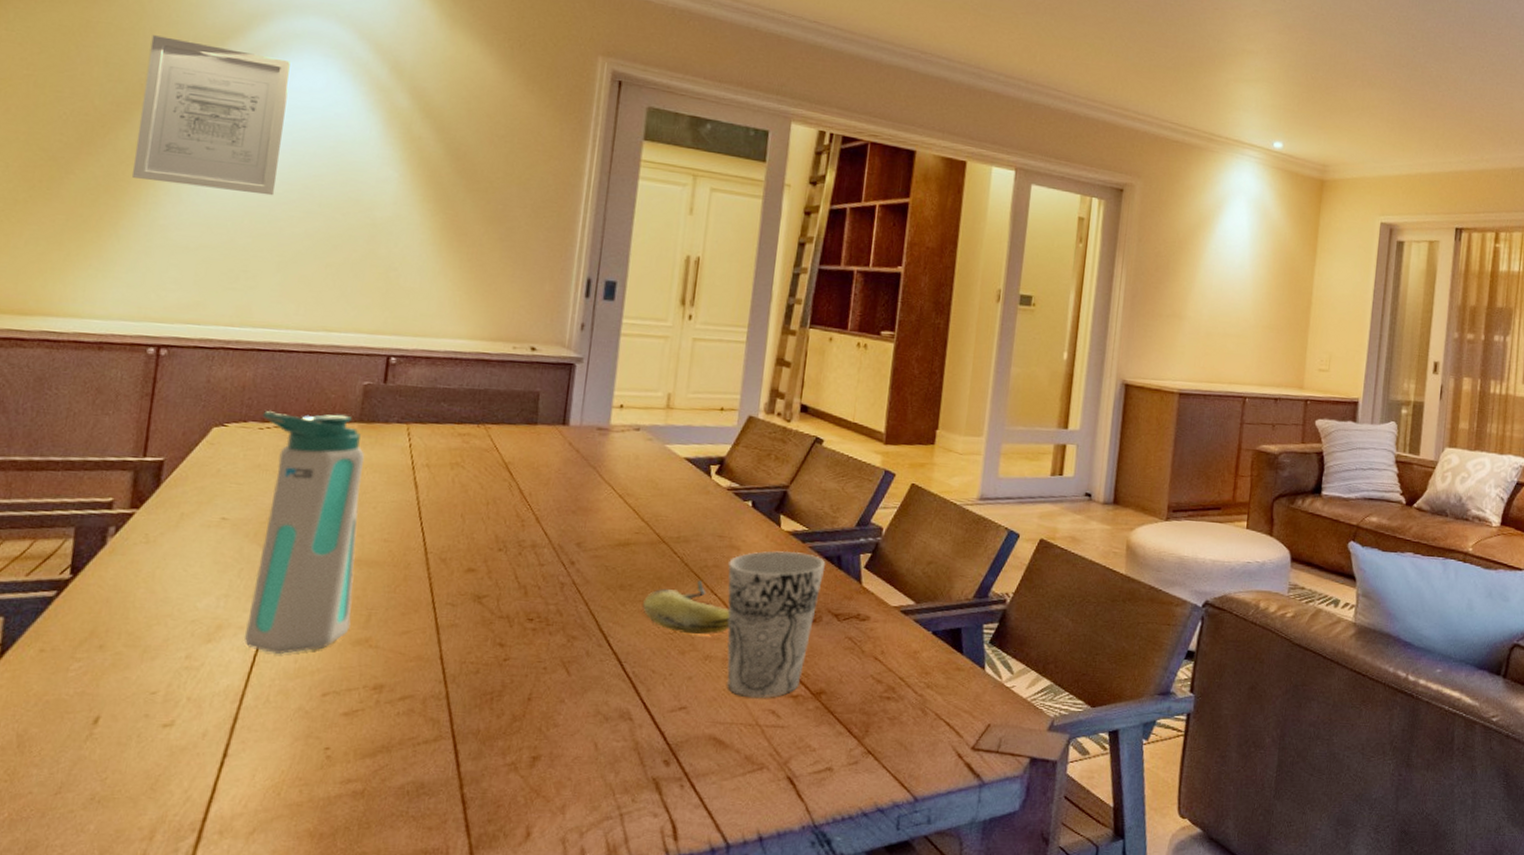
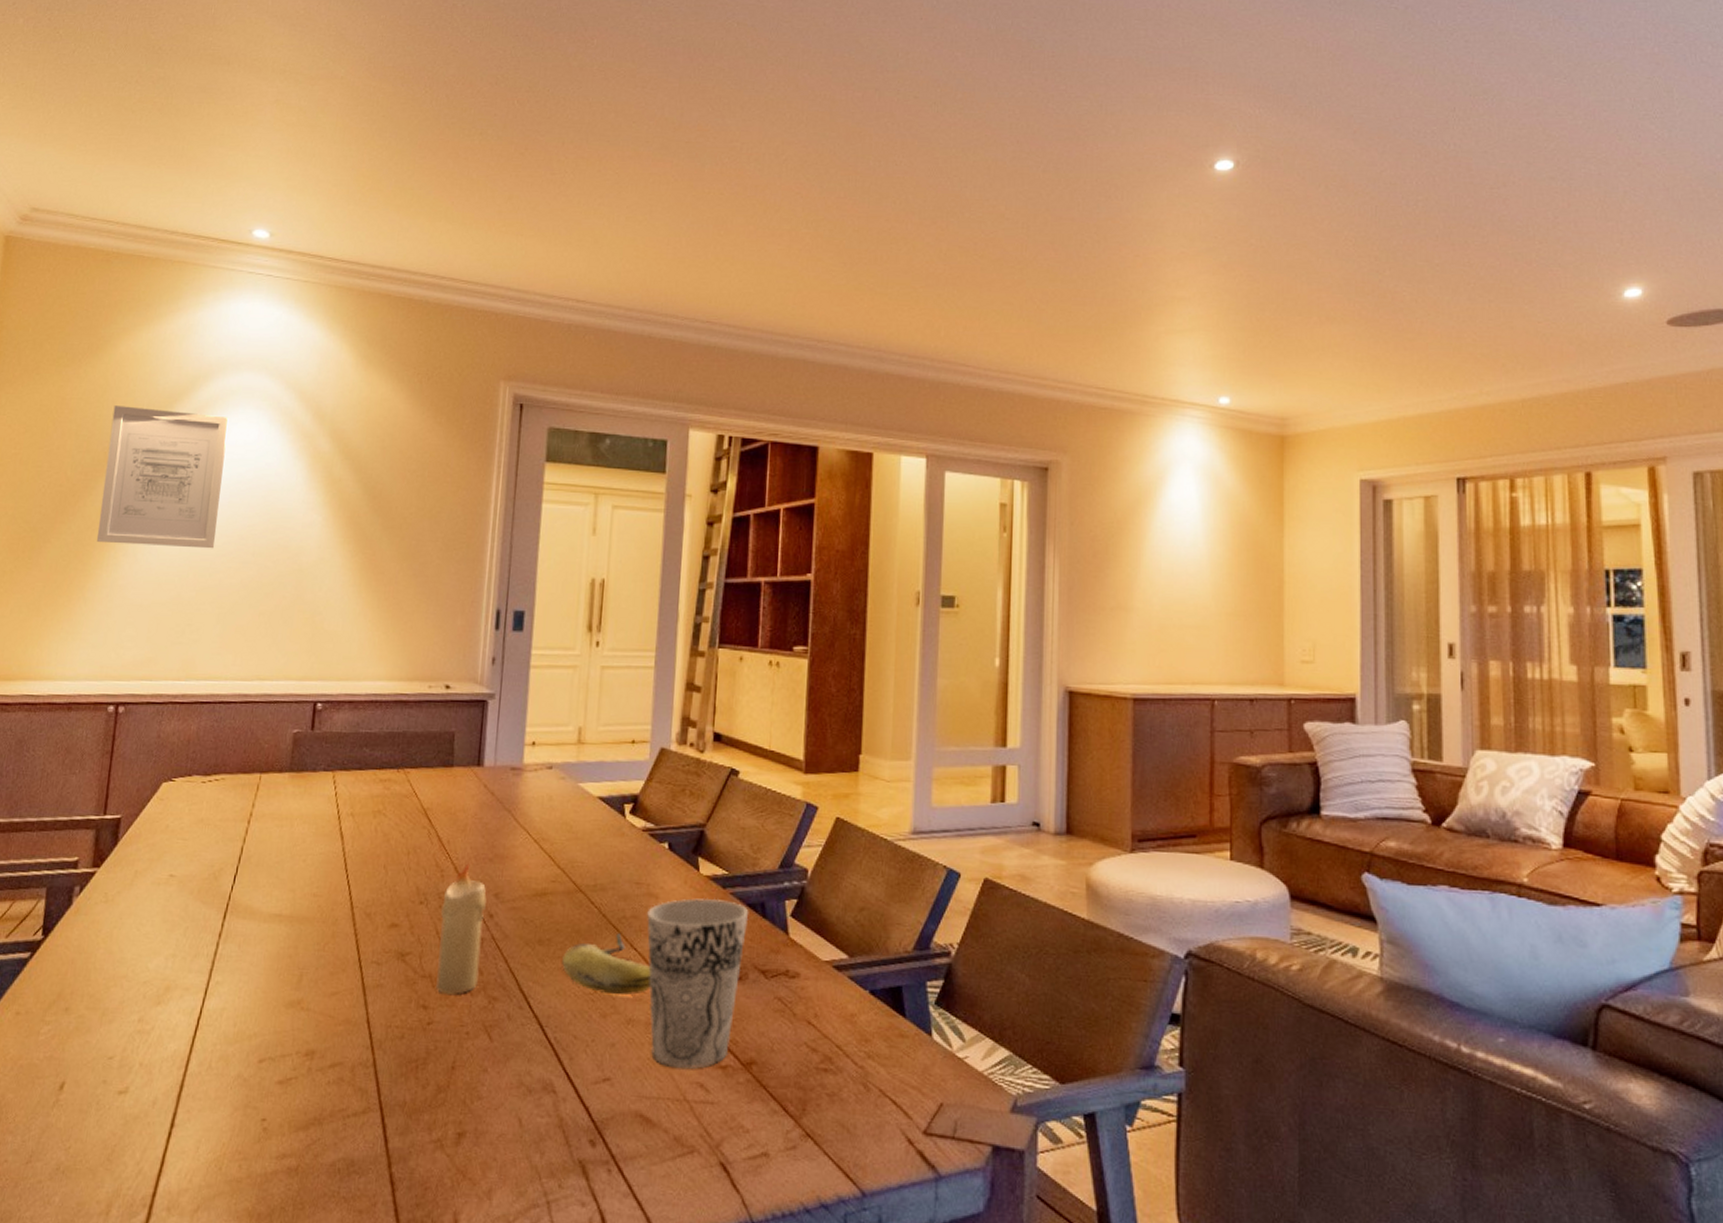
water bottle: present [244,411,364,654] -> none [190,764,295,1017]
candle: none [514,514,568,633] -> present [436,863,487,994]

